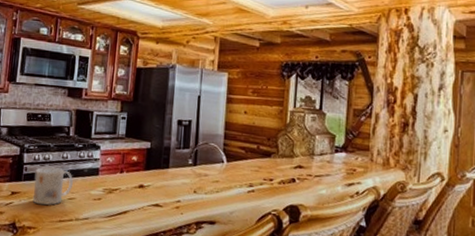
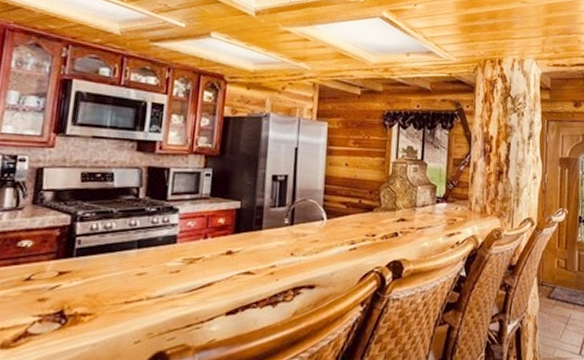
mug: present [32,167,74,206] -> none [88,237,145,285]

